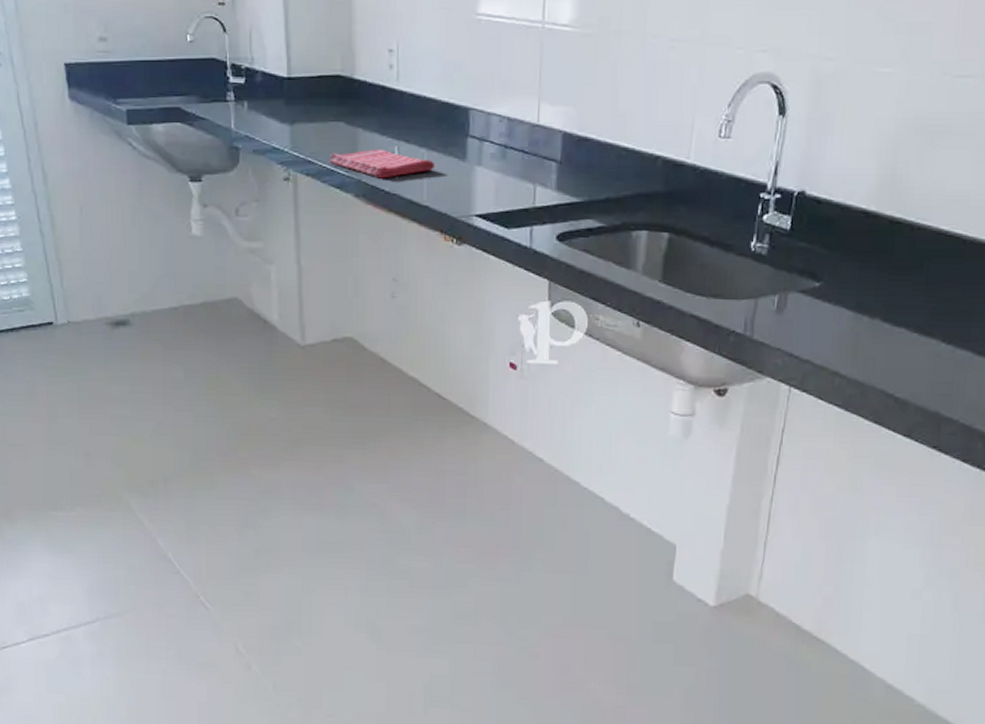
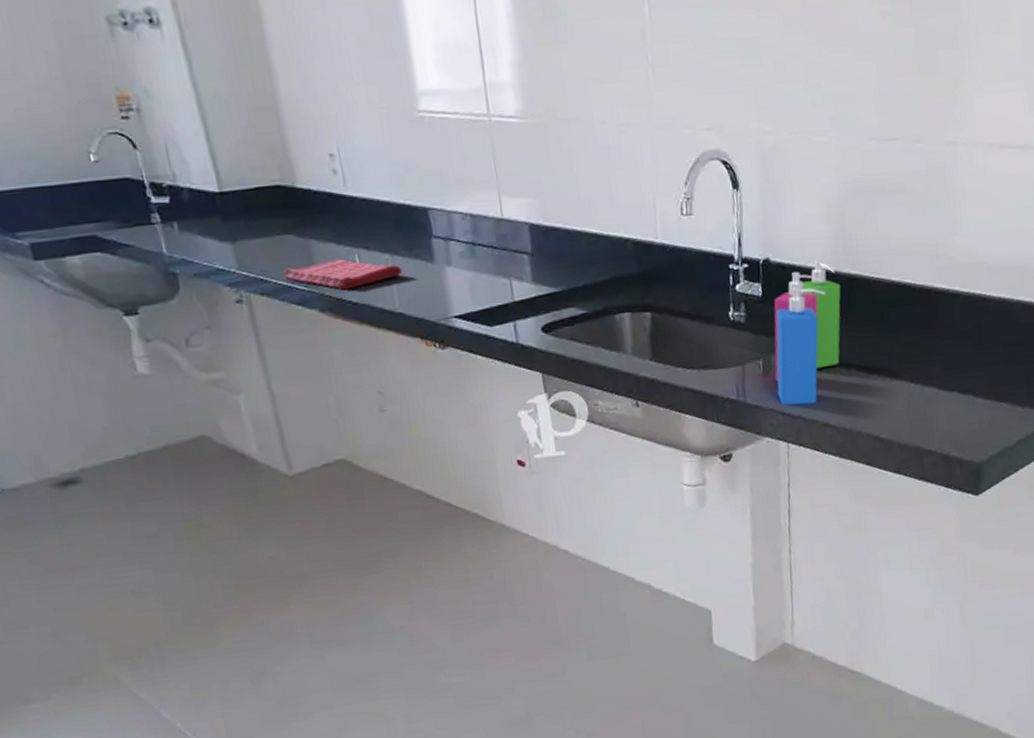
soap dispenser: none [788,198,880,349] -> present [774,260,841,406]

